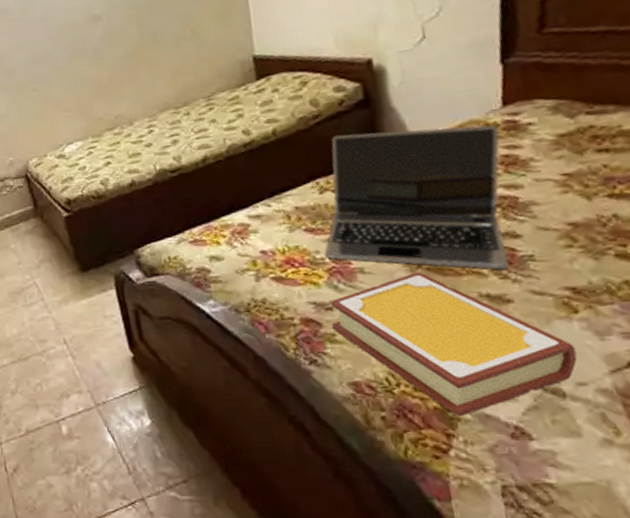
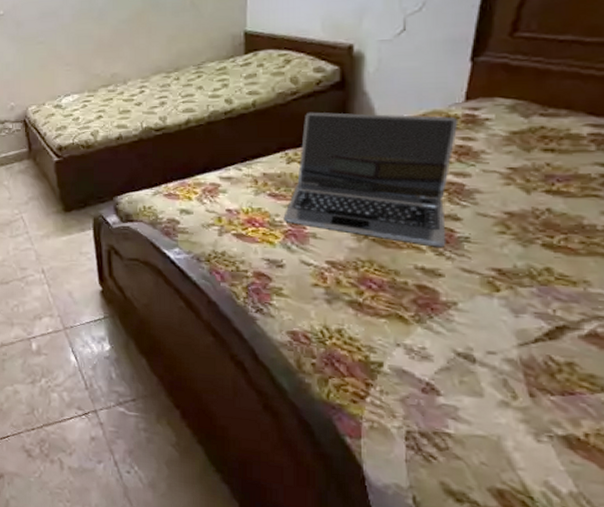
book: present [330,272,578,416] -> none [280,242,491,369]

